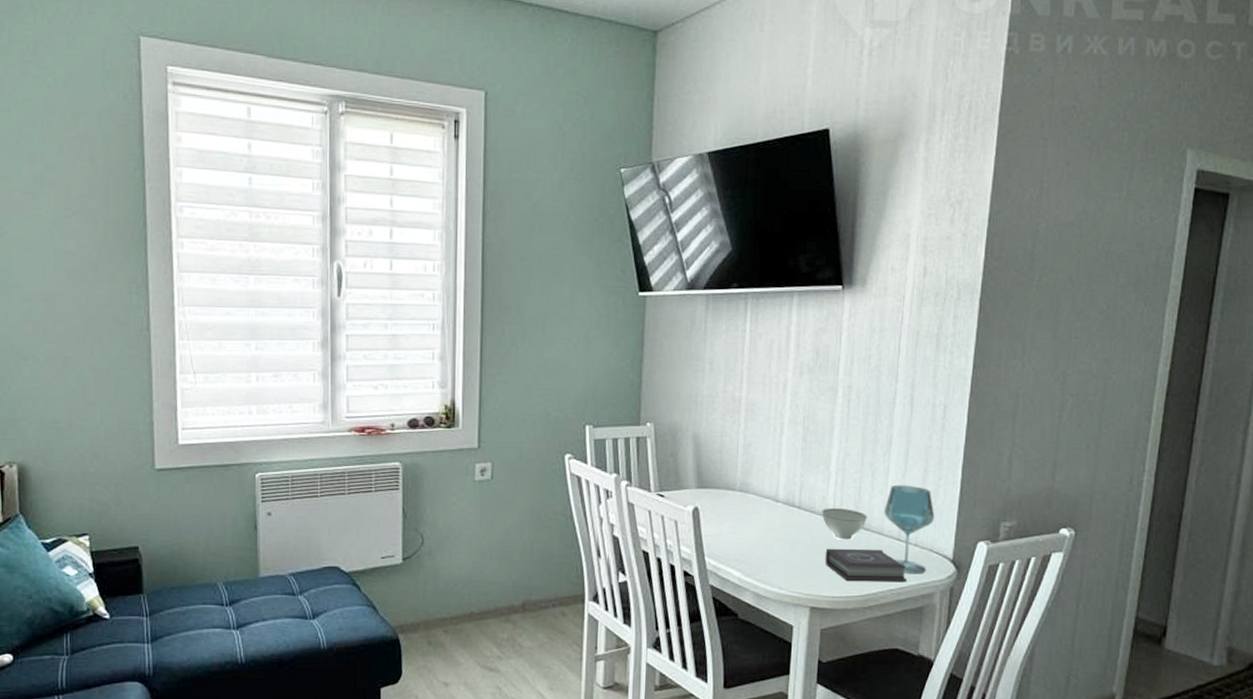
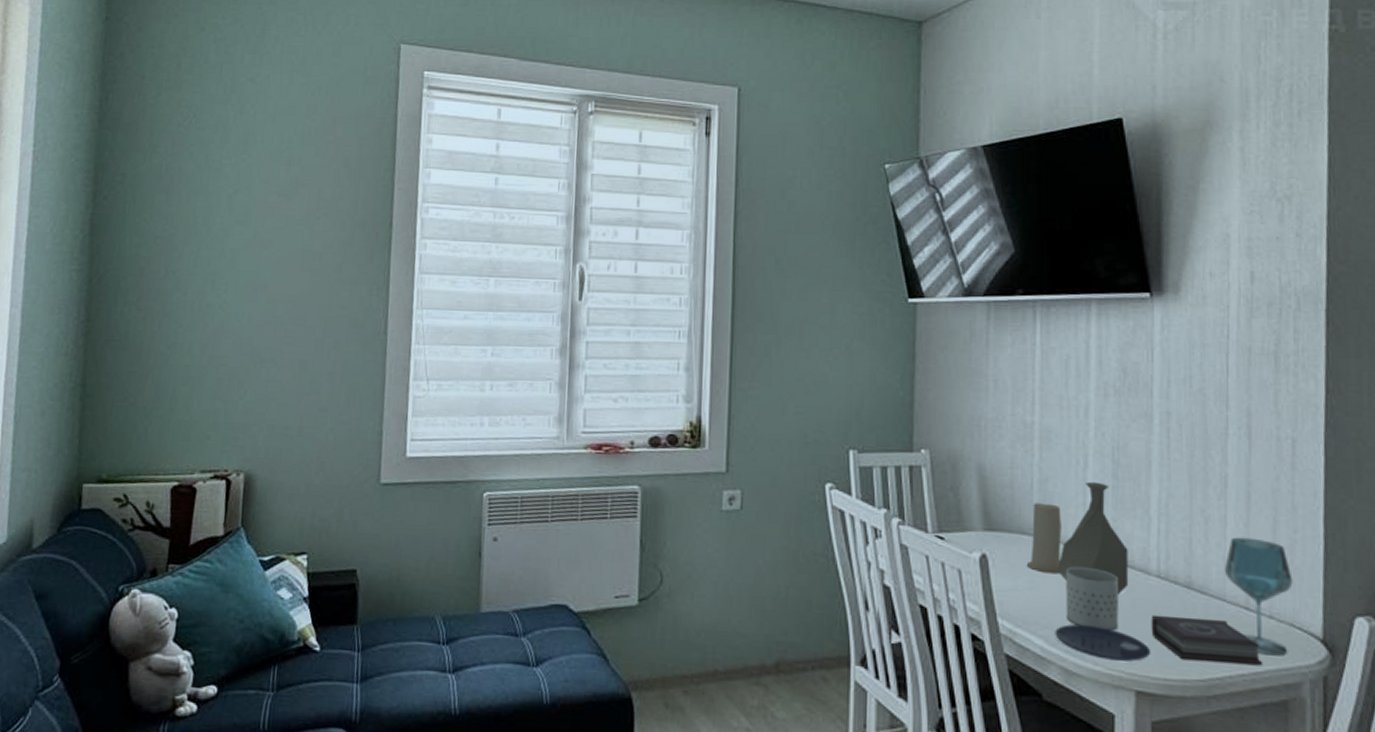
candle: none [730,464,760,521] -> present [1026,503,1062,574]
plate: none [750,558,824,585] -> present [1055,624,1151,662]
vase: none [755,445,811,534] -> present [1057,481,1129,594]
mug: none [759,513,803,562] -> present [1065,566,1119,631]
bowl: present [822,508,867,540] -> none [1143,563,1203,605]

